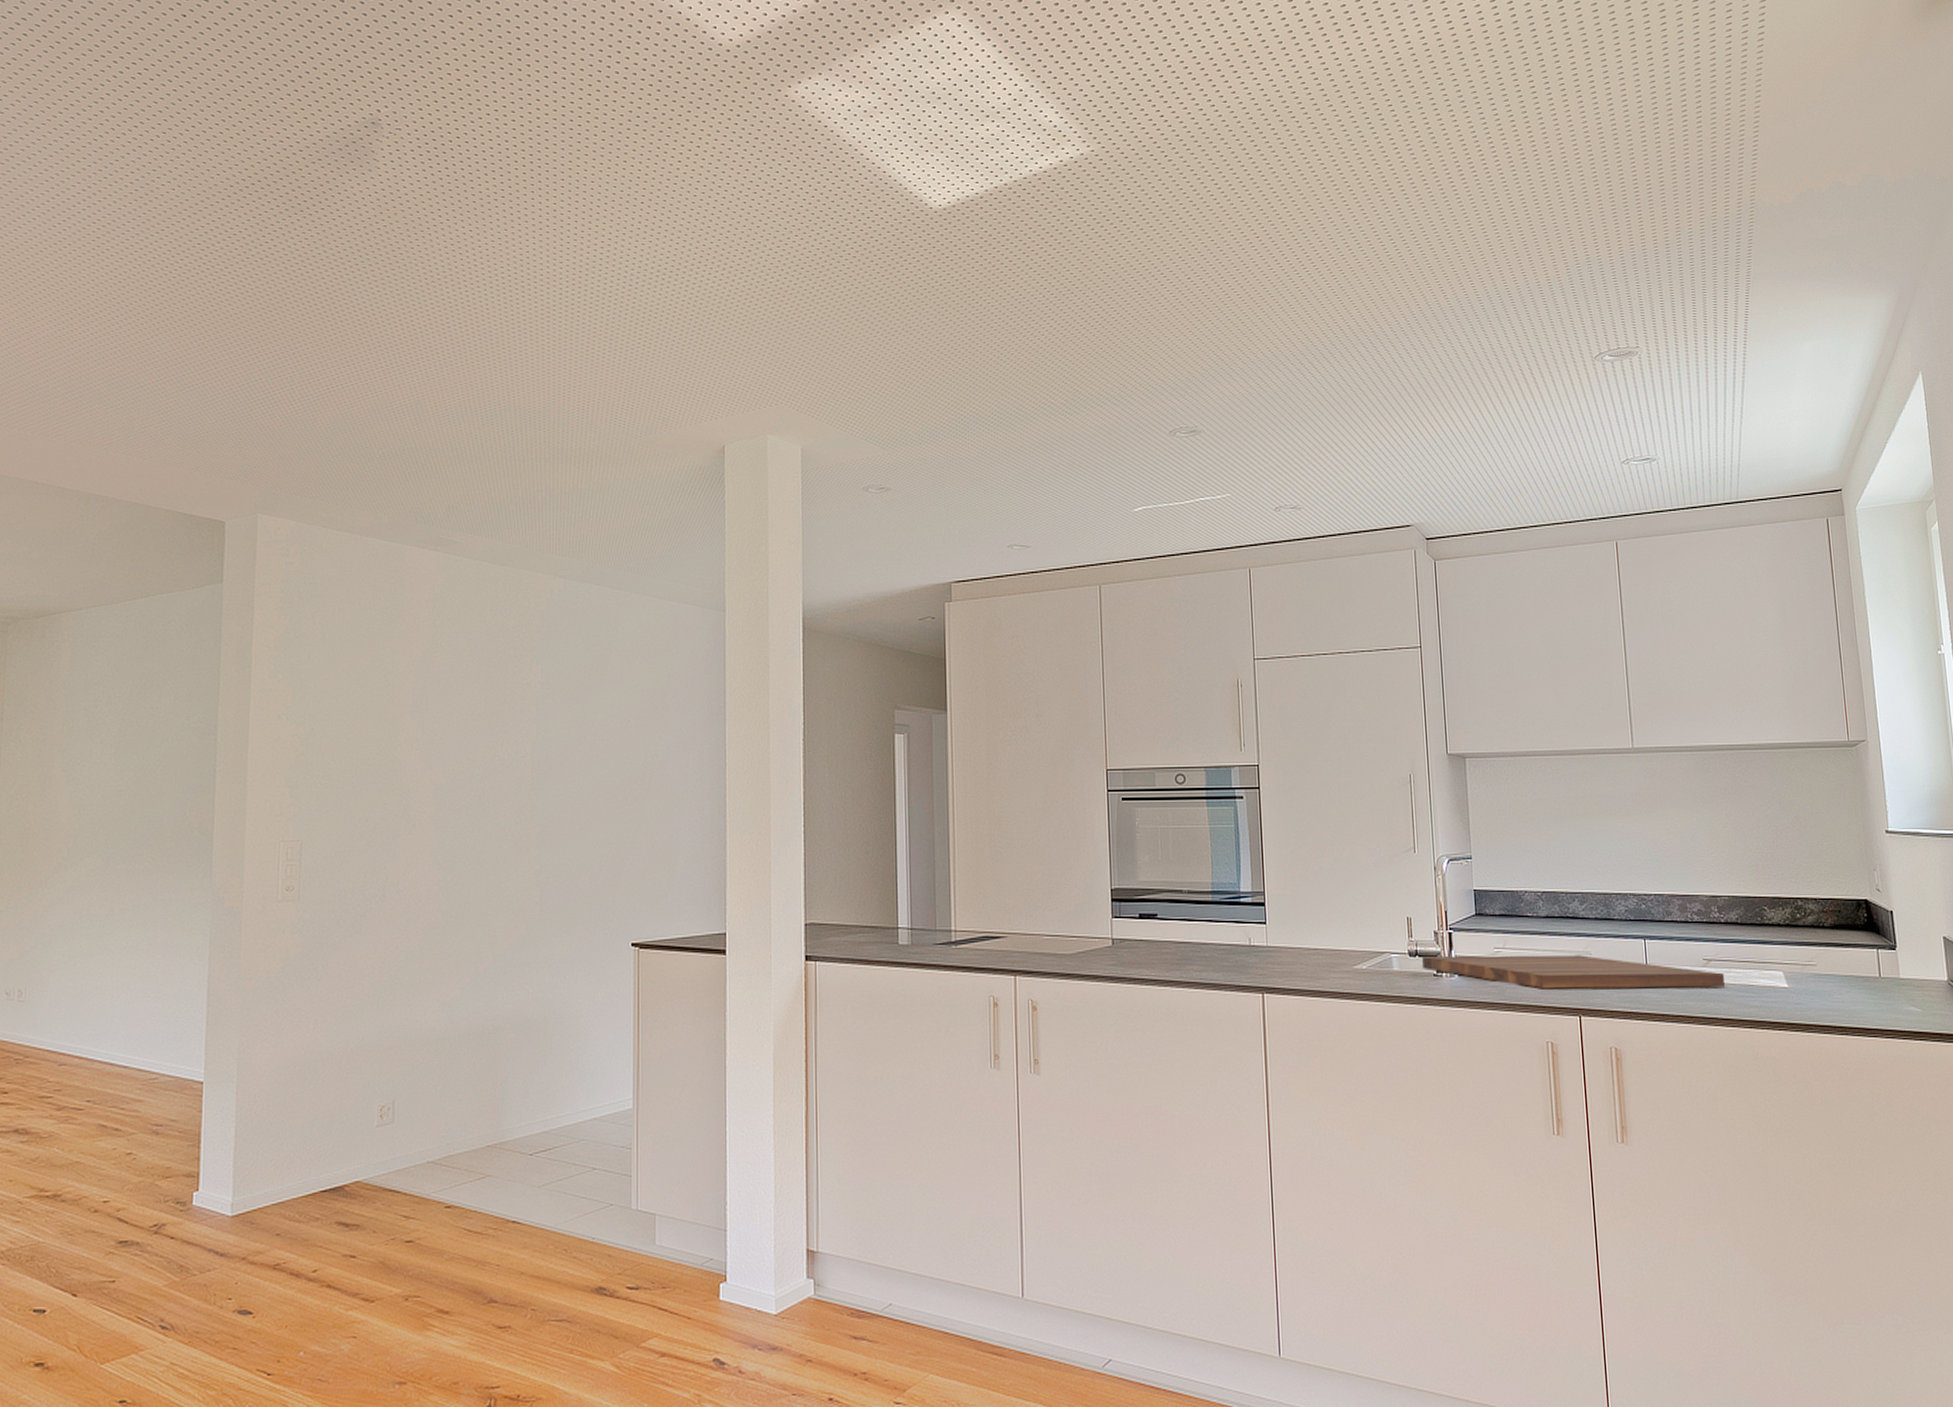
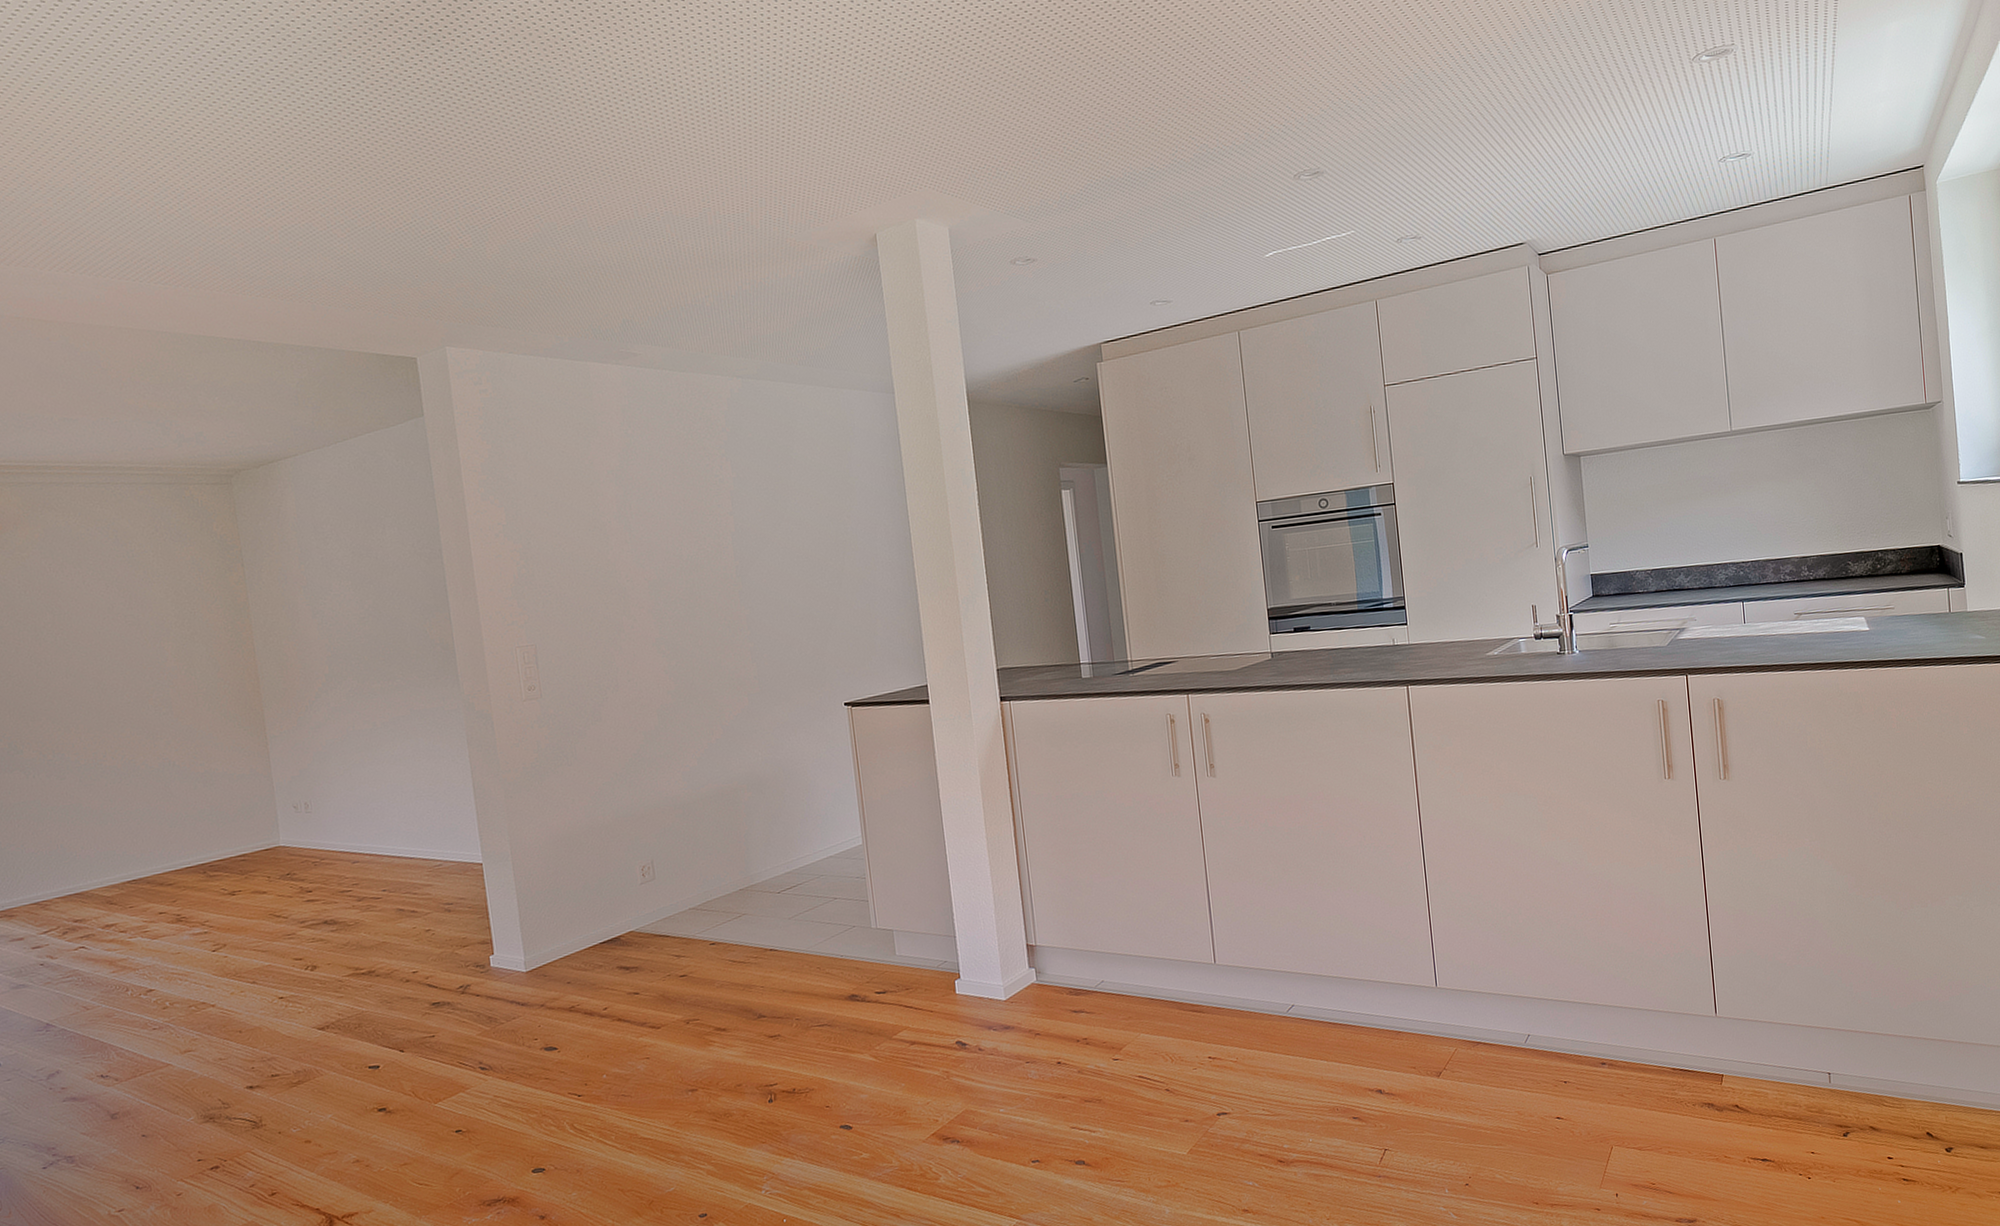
cutting board: present [1422,955,1725,989] -> none [1547,621,1813,656]

